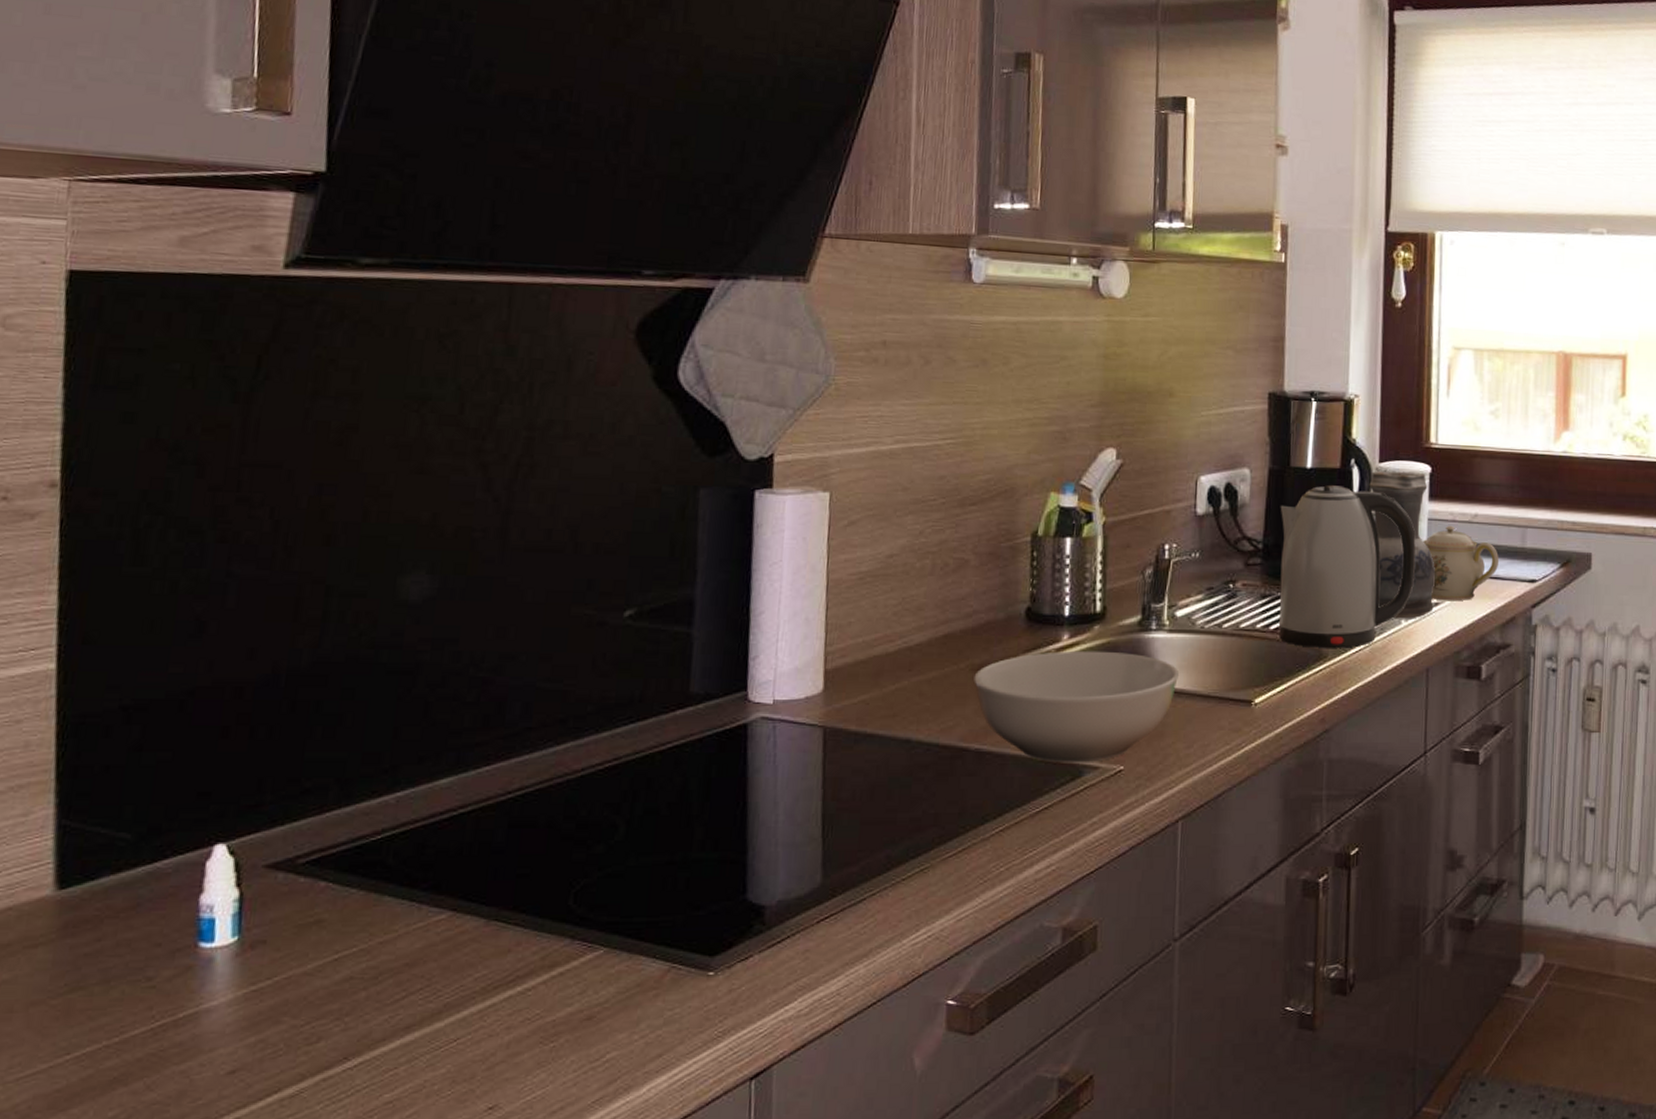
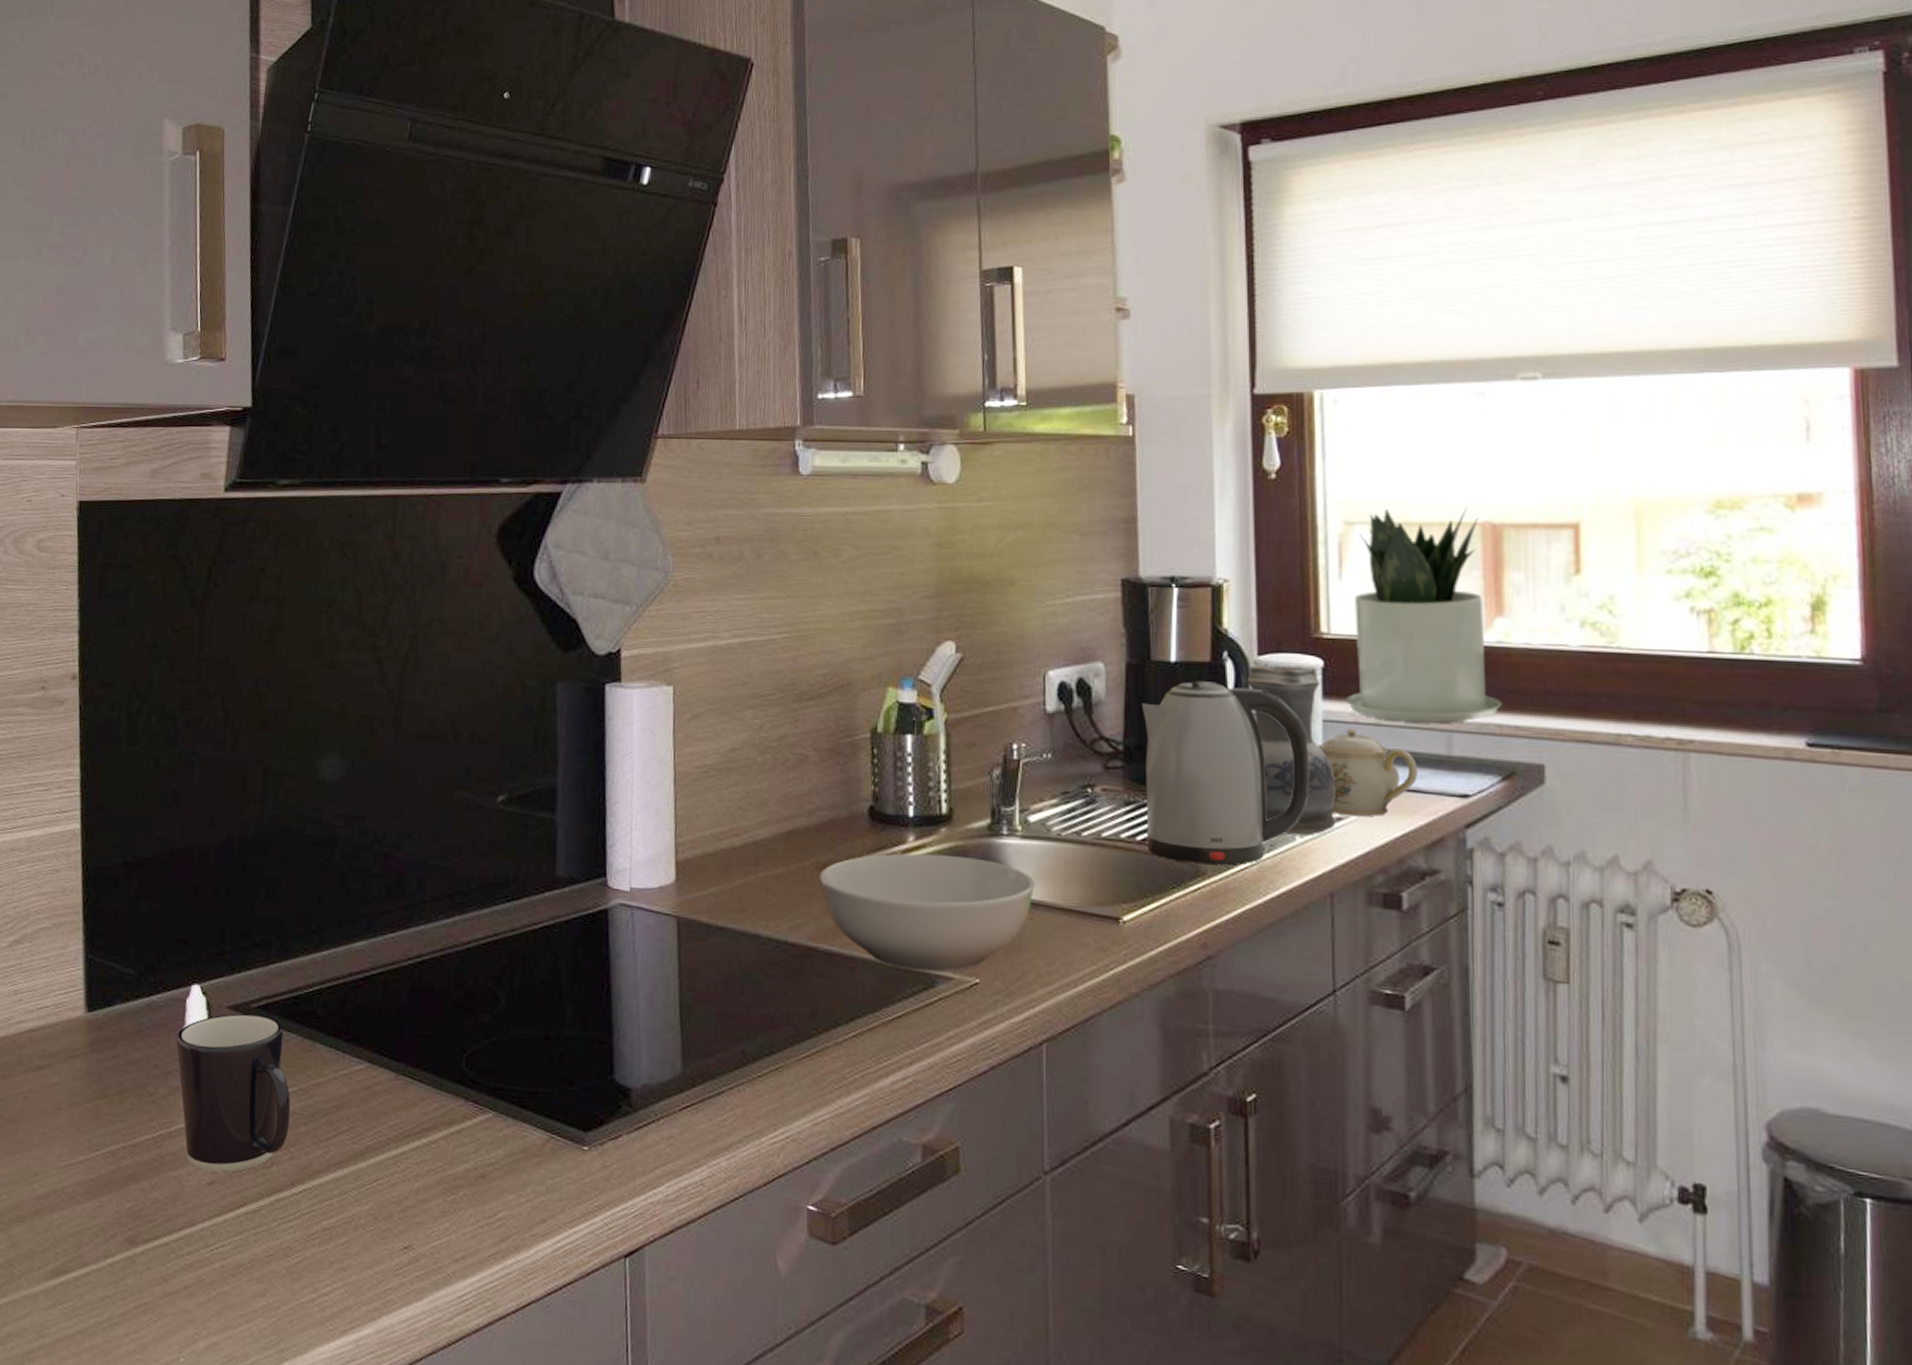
mug: none [189,870,347,1059] -> present [176,1013,291,1173]
planter: none [1446,338,1564,520] -> present [1345,507,1502,723]

